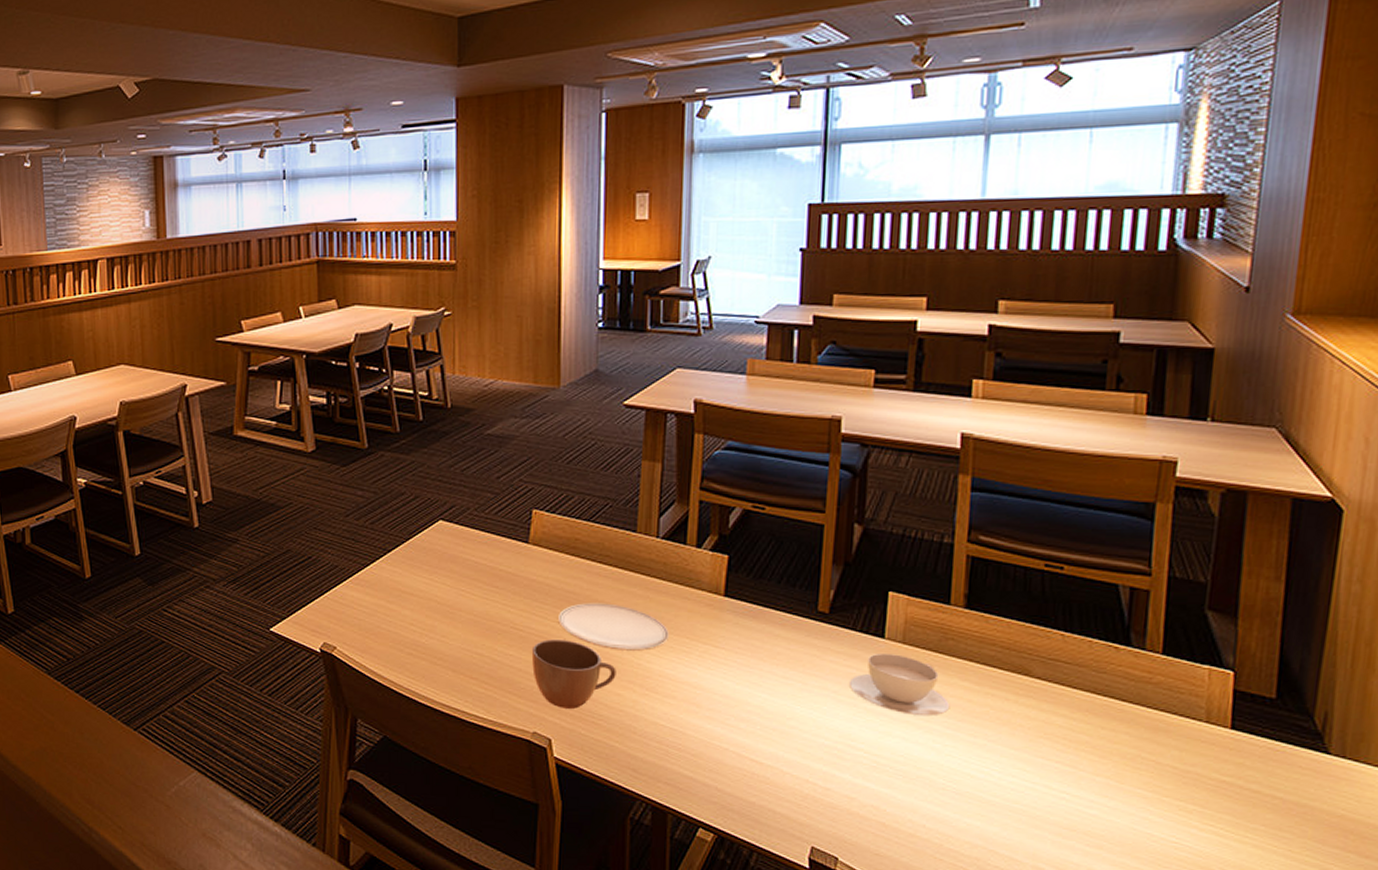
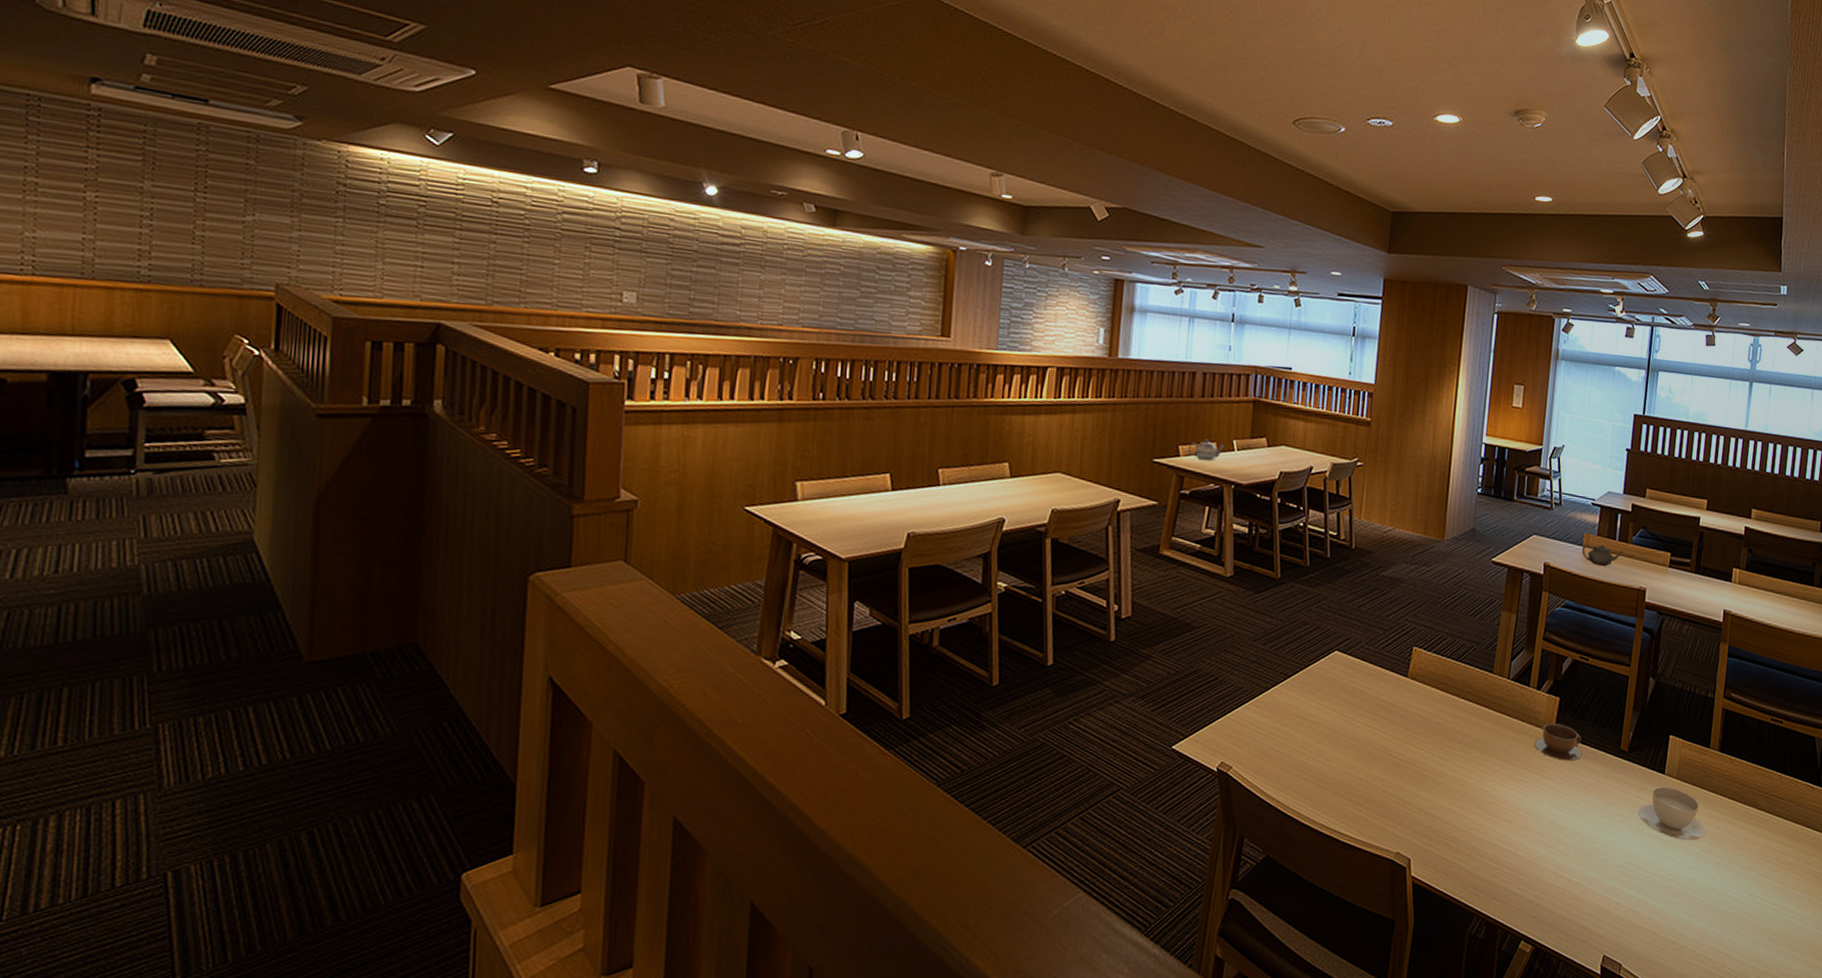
teapot: none [252,309,289,333] -> present [1188,439,1224,461]
cup: present [531,639,616,709] -> none [1400,766,1468,831]
plate: present [558,603,669,651] -> none [1425,734,1511,779]
teacup: none [697,585,764,627] -> present [1534,723,1582,761]
teapot: none [745,370,805,397] -> present [1581,544,1623,567]

